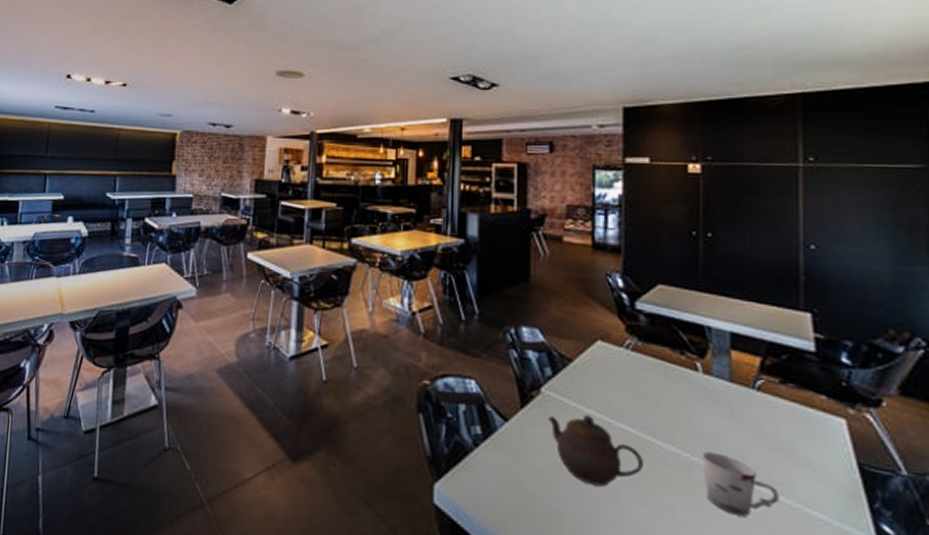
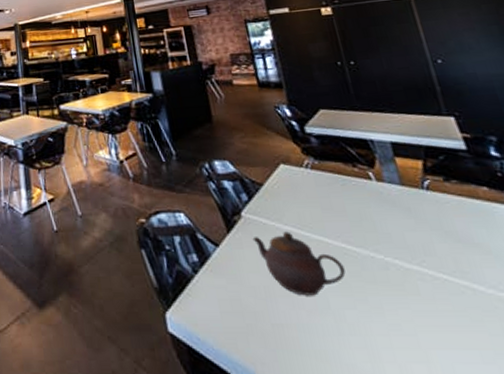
cup: present [701,451,779,517] -> none [393,251,473,308]

